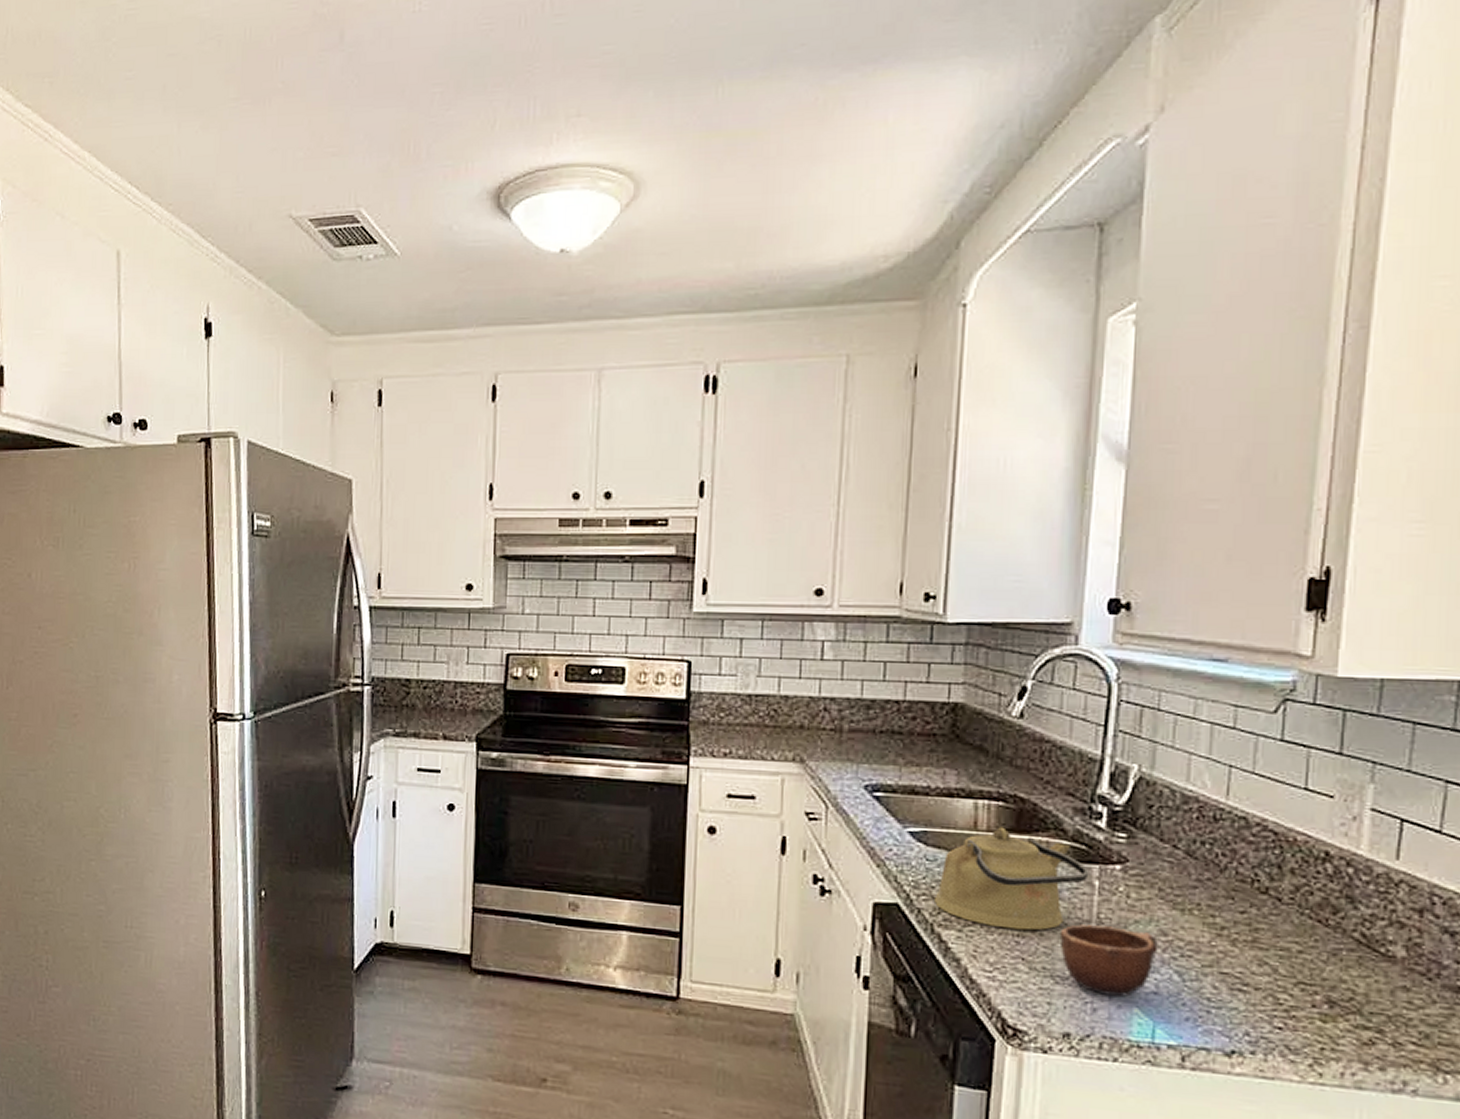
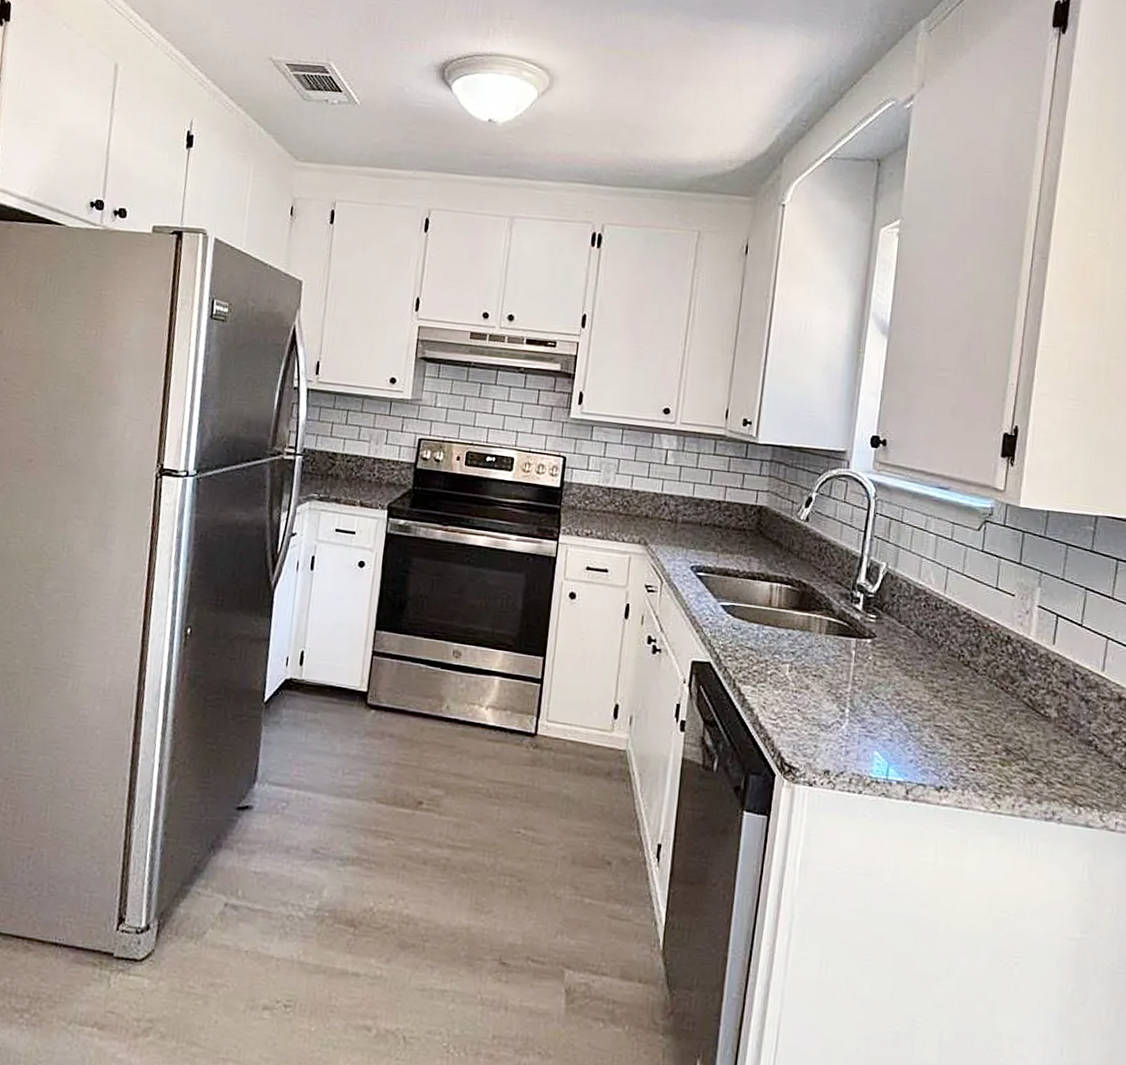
kettle: present [935,827,1090,931] -> none [737,605,849,688]
mug: present [1059,924,1158,997] -> none [825,684,894,743]

